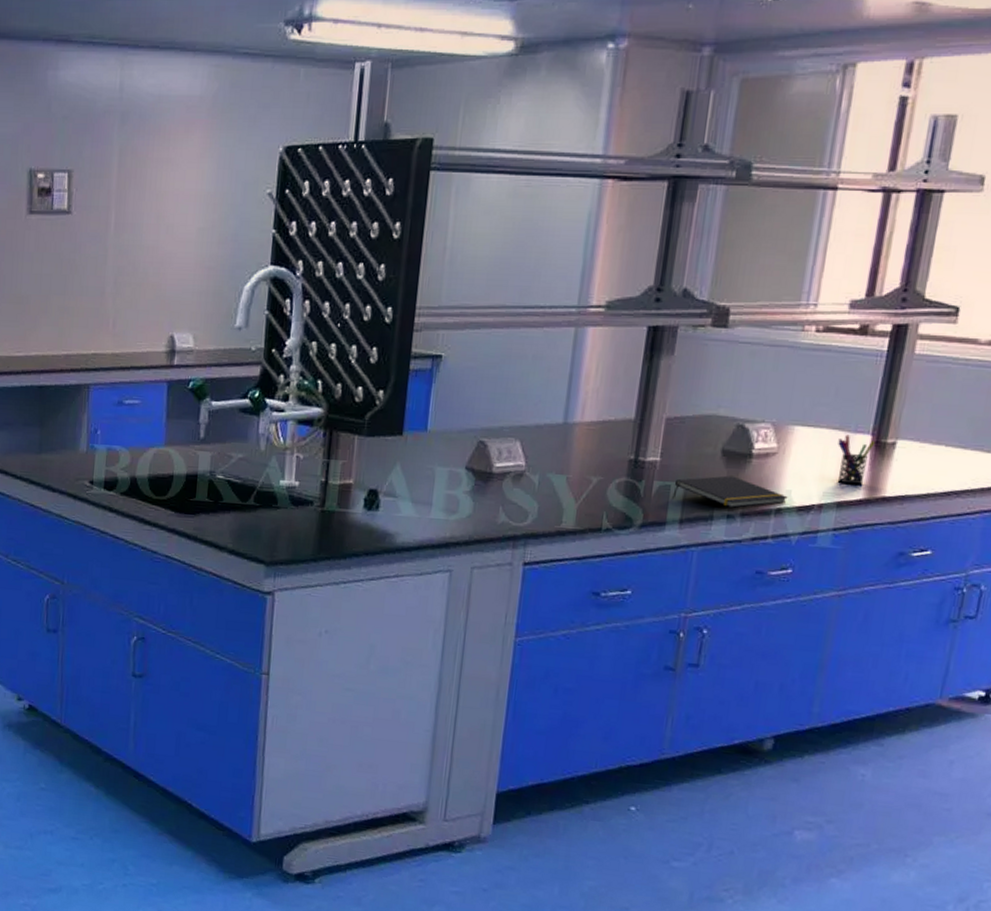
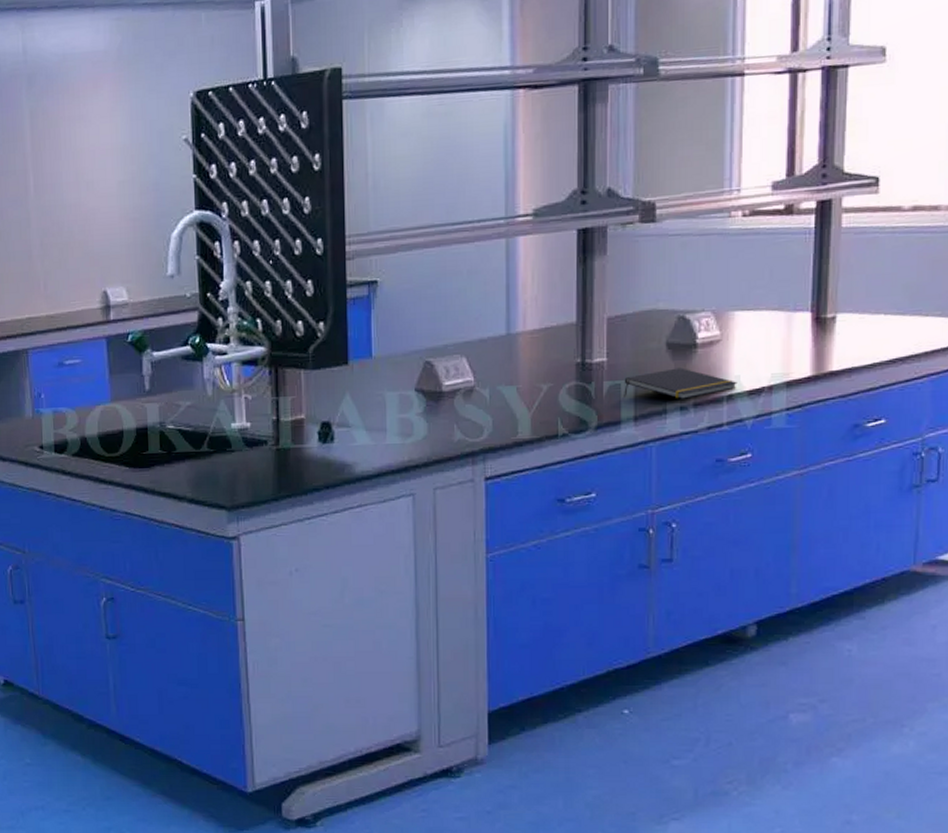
pen holder: present [837,435,875,484] -> none [779,314,815,362]

